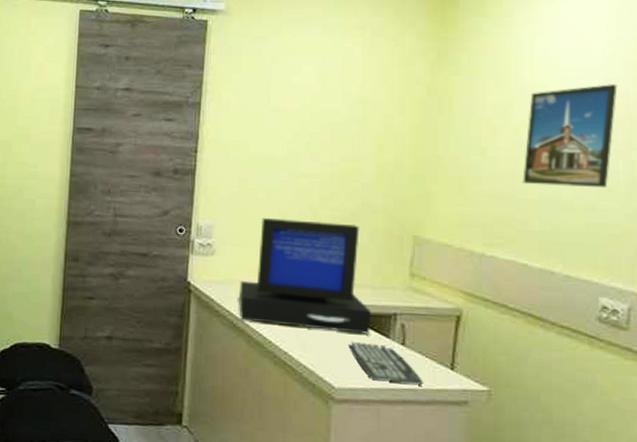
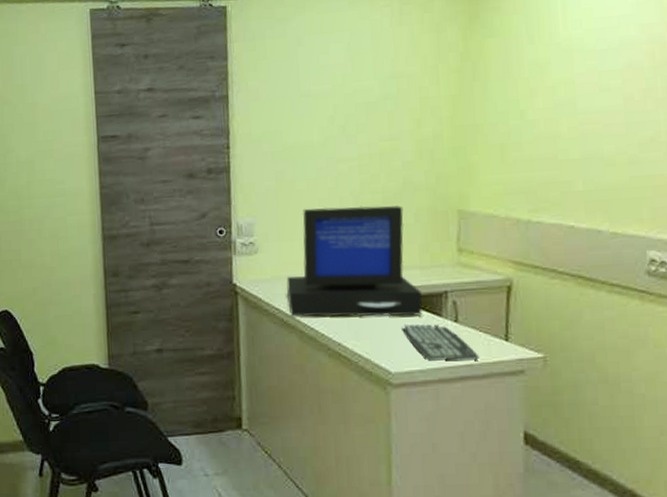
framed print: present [522,84,618,187] -> none [563,29,654,144]

